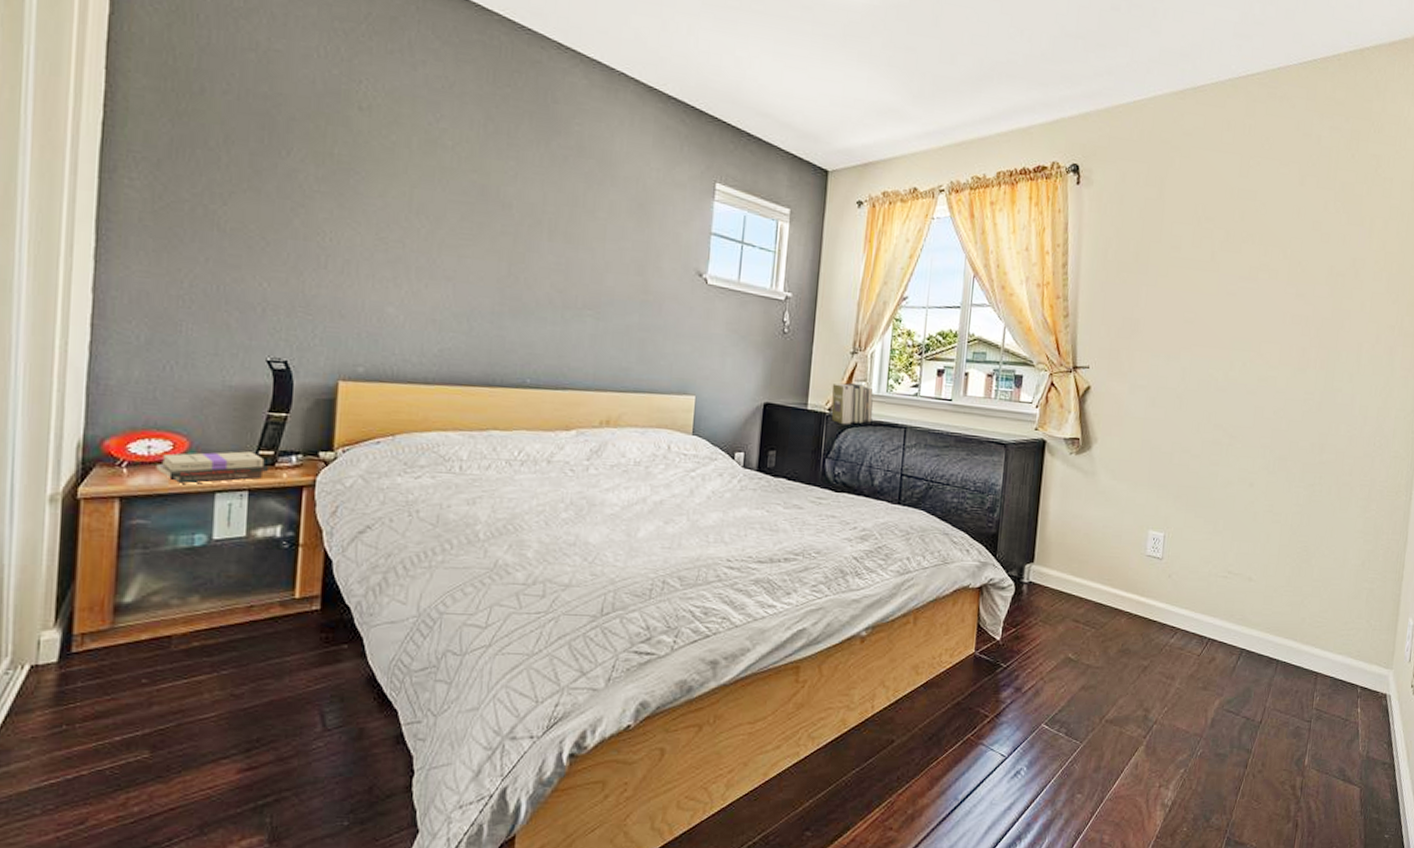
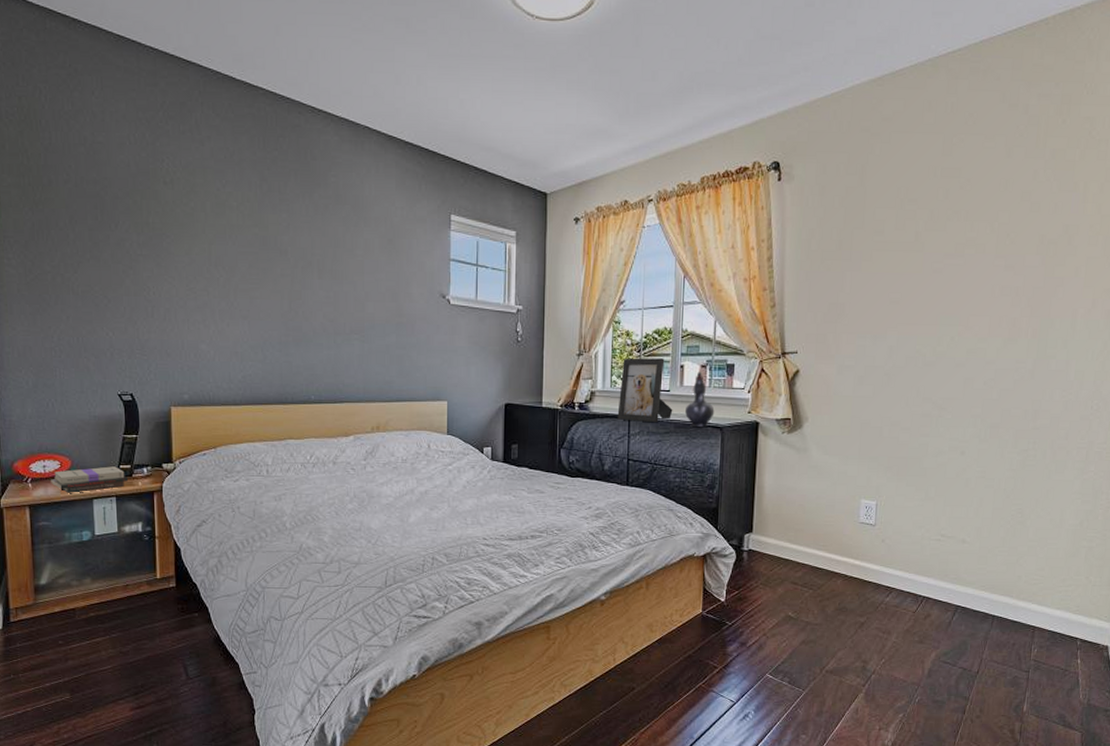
books: present [831,382,874,424] -> none [562,381,600,418]
picture frame: none [892,360,954,435] -> present [617,358,673,423]
decorative vase: none [967,380,1000,442] -> present [685,371,715,427]

